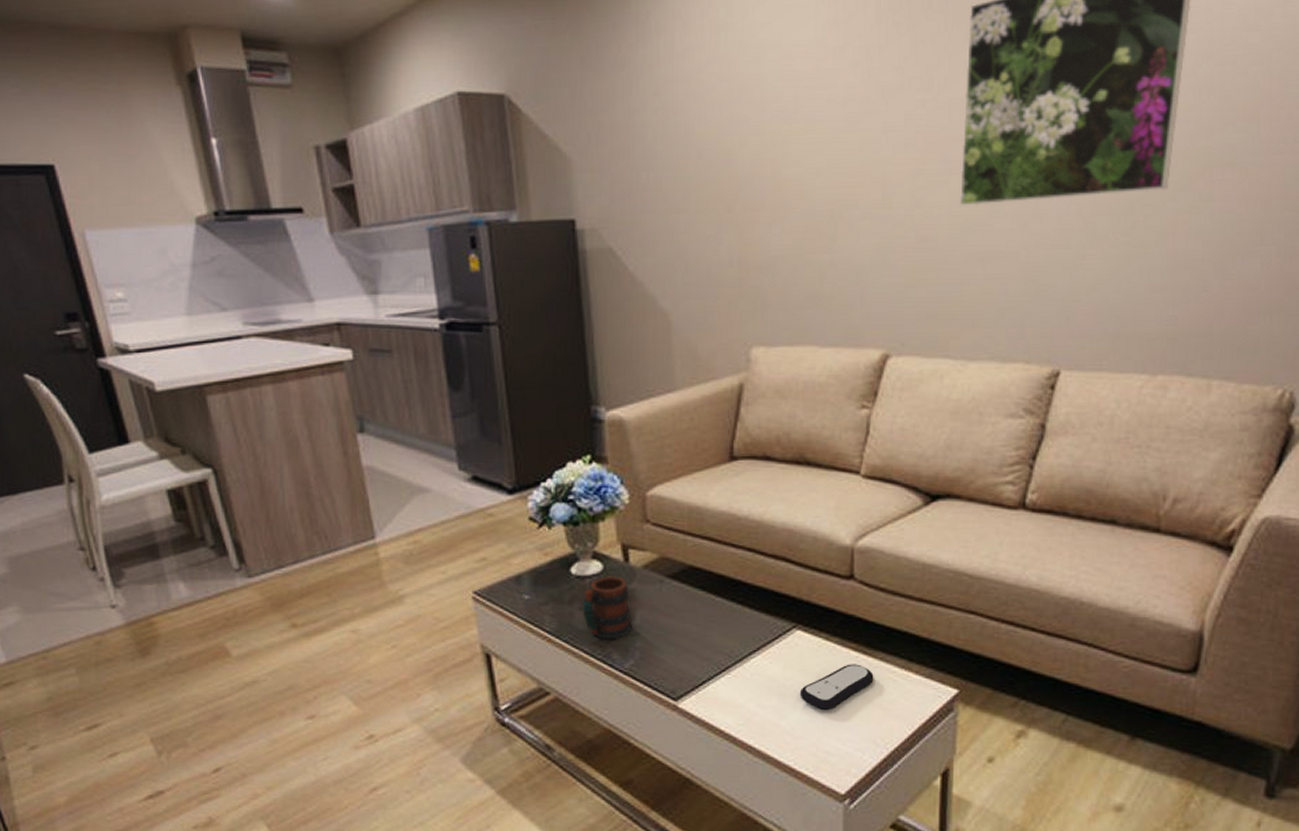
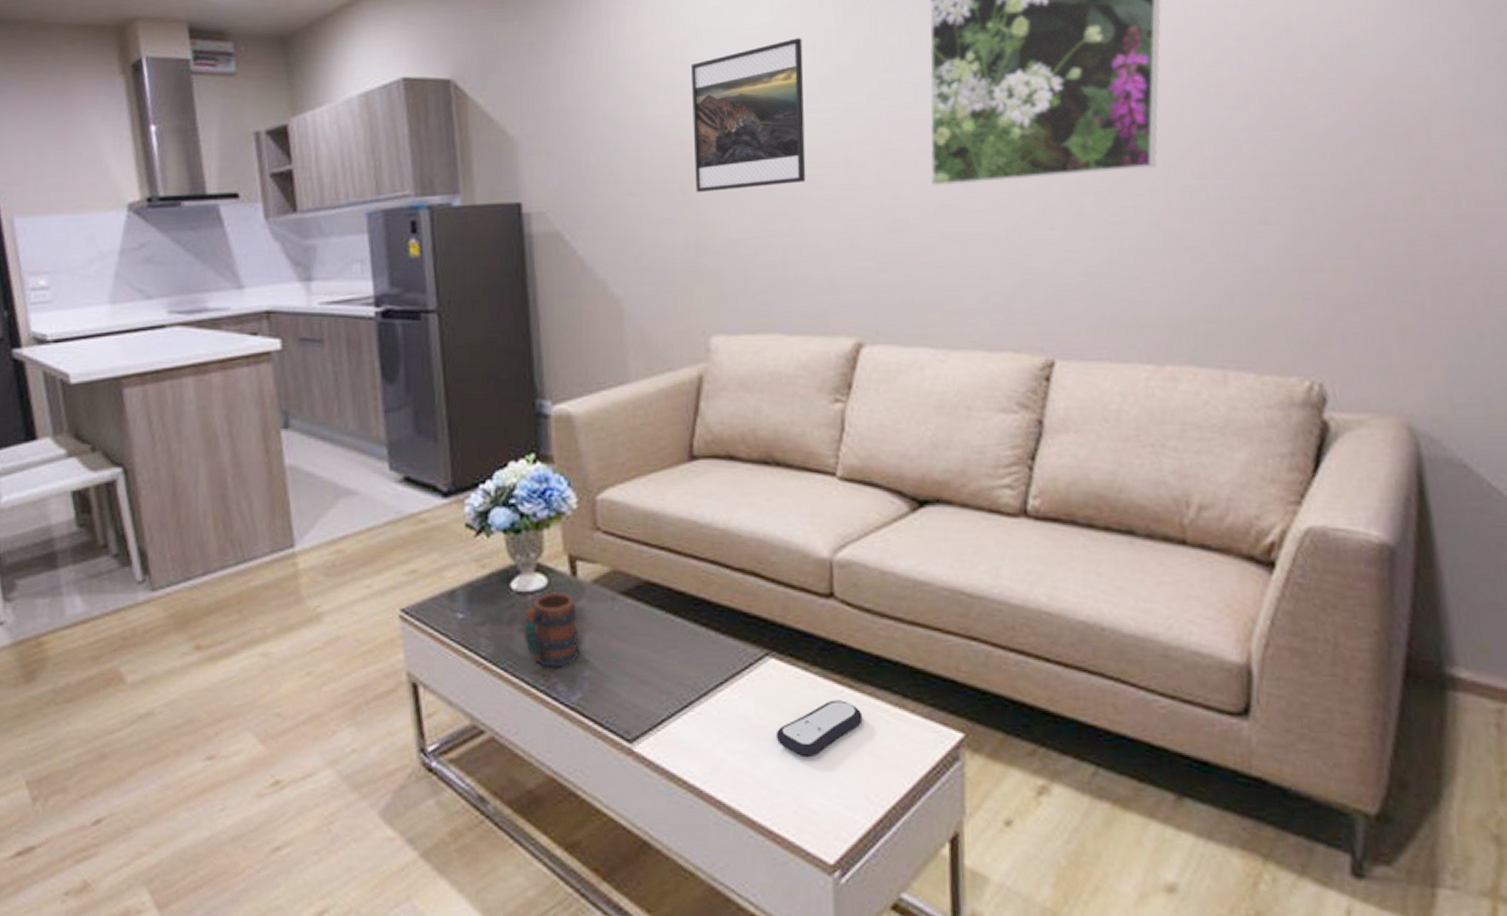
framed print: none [737,56,845,210] -> present [690,38,806,192]

